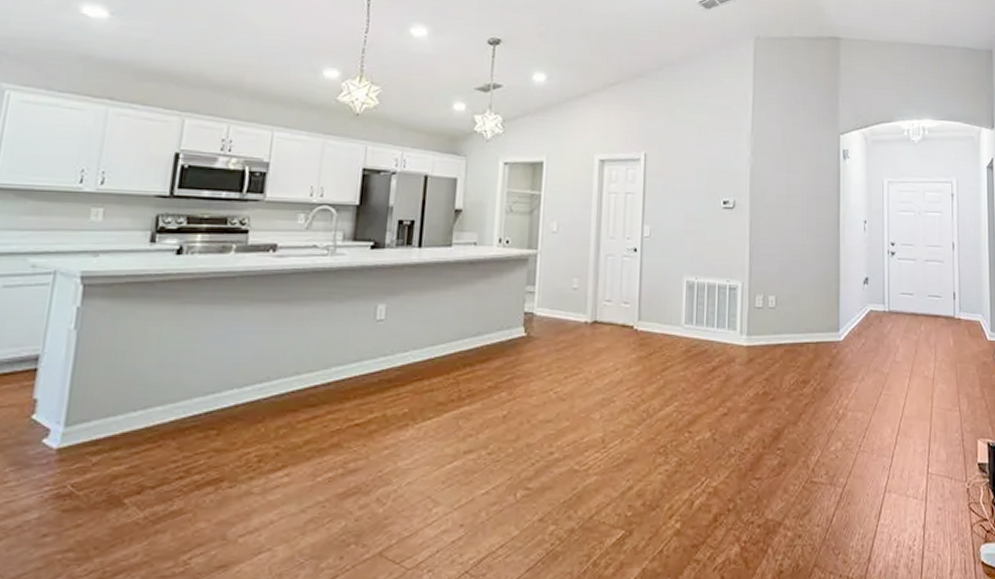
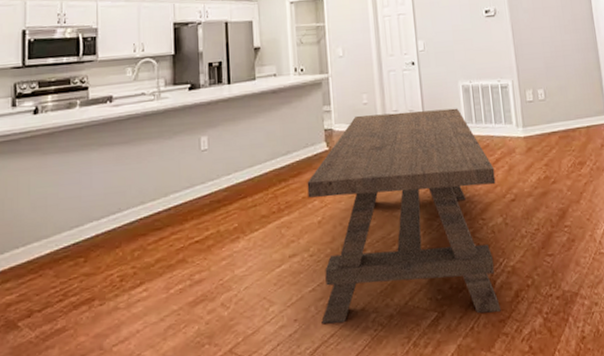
dining table: none [491,301,710,536] -> present [307,108,501,325]

